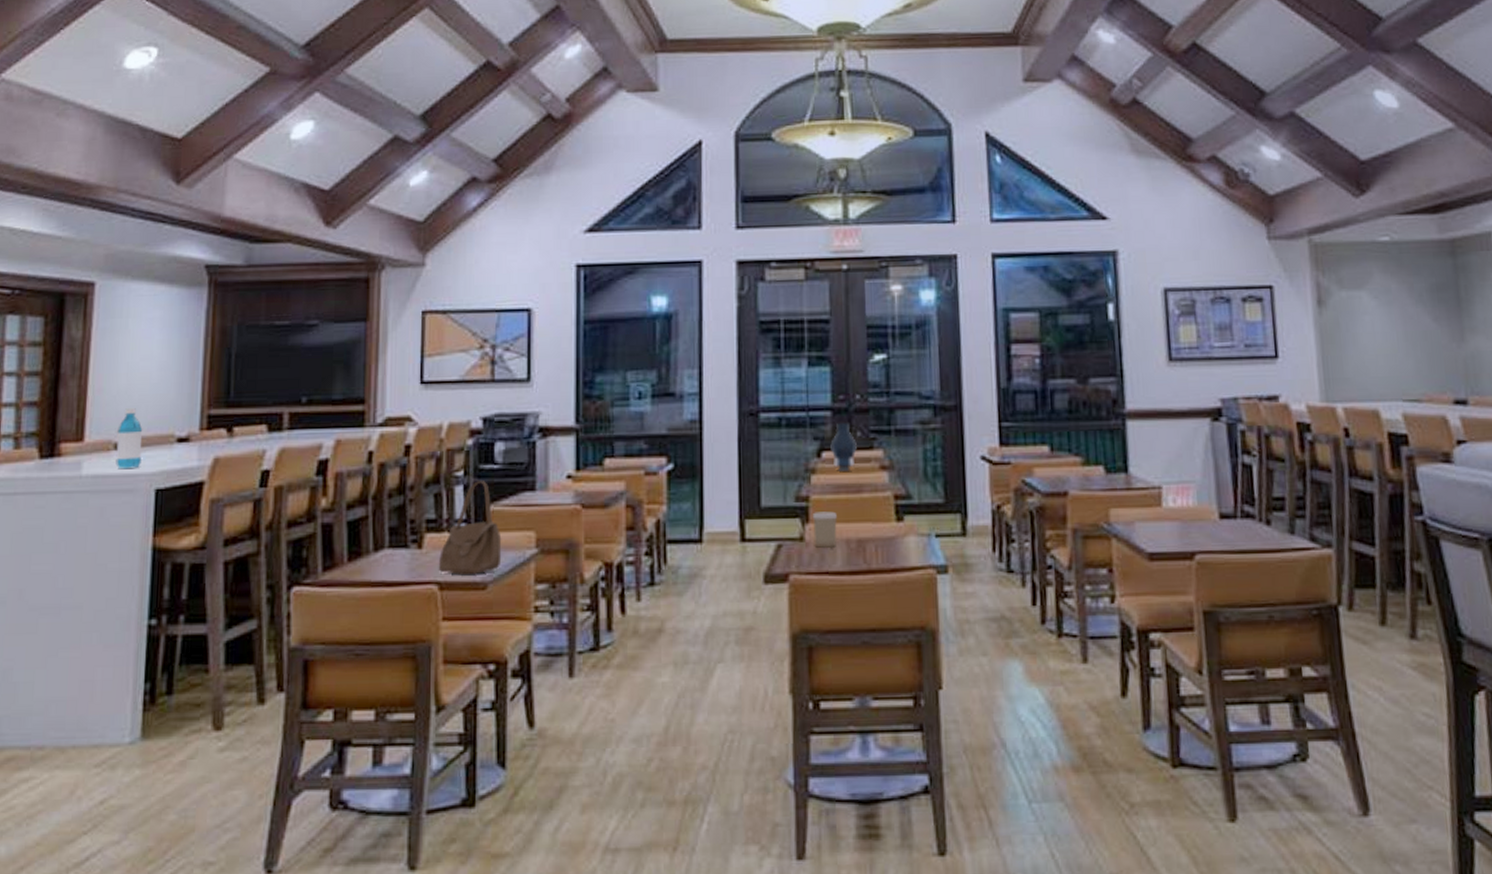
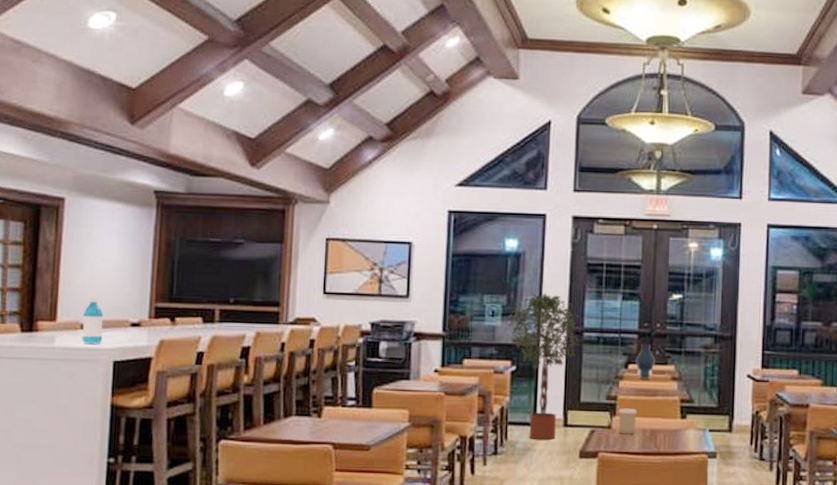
handbag: present [438,481,502,574] -> none [333,370,383,439]
potted tree: none [659,363,759,563] -> present [507,293,583,440]

